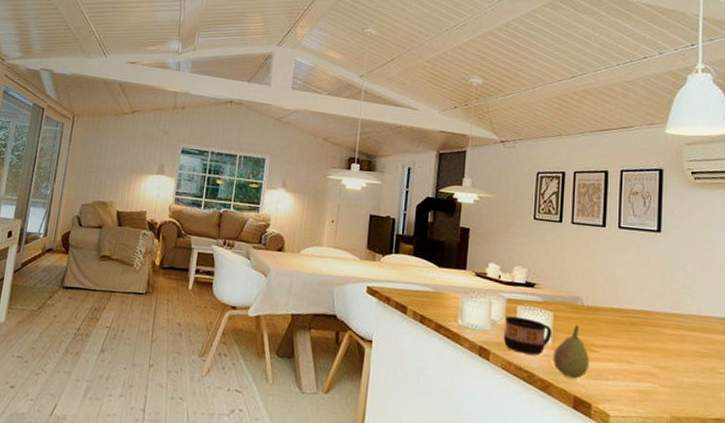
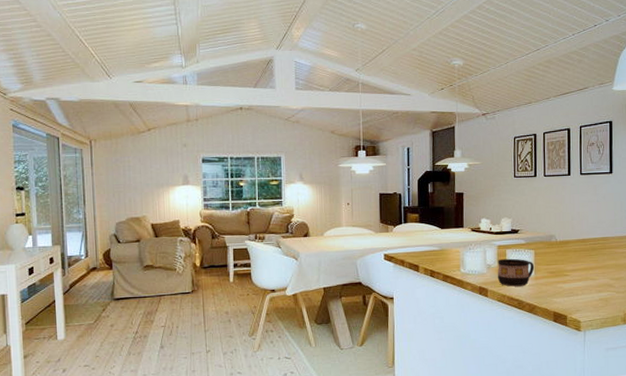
fruit: present [553,325,589,379] -> none [536,258,563,299]

